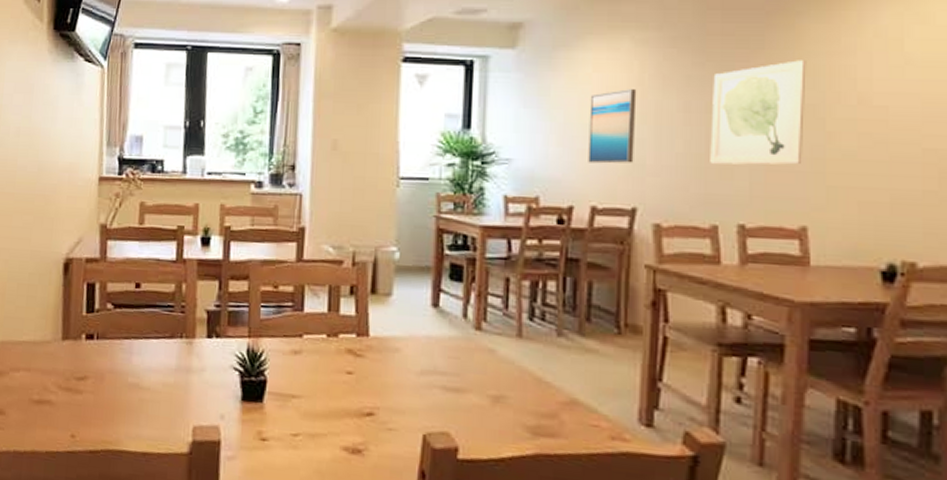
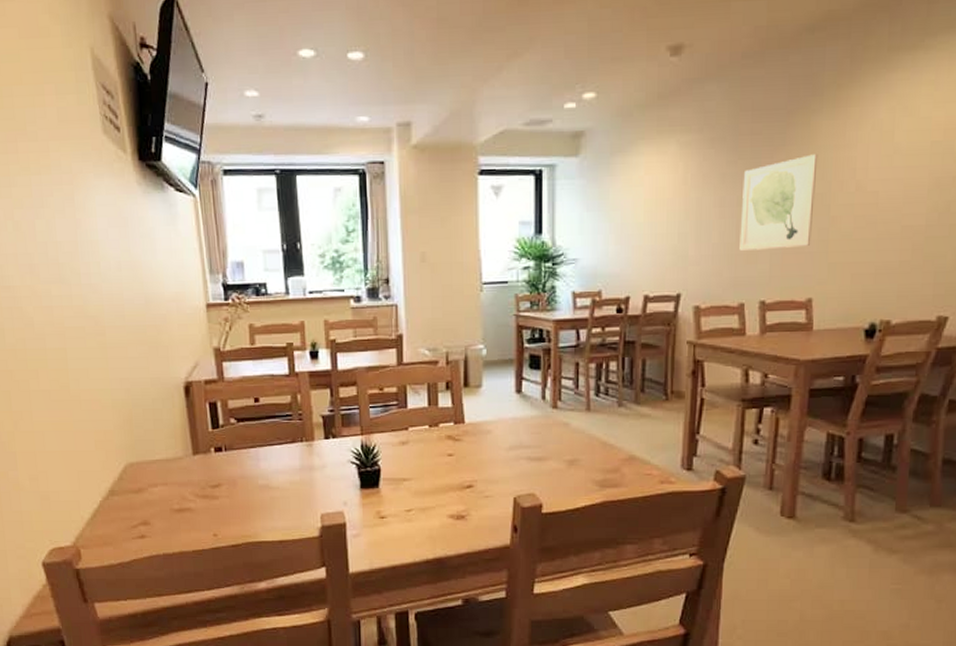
wall art: present [588,89,637,164] -> none [641,189,682,258]

